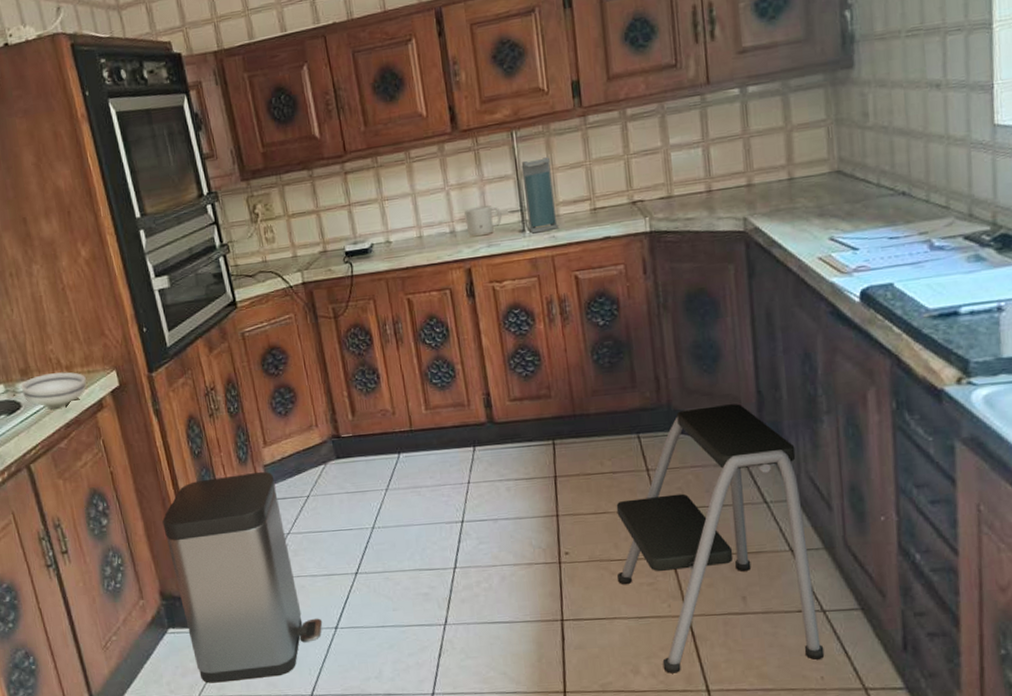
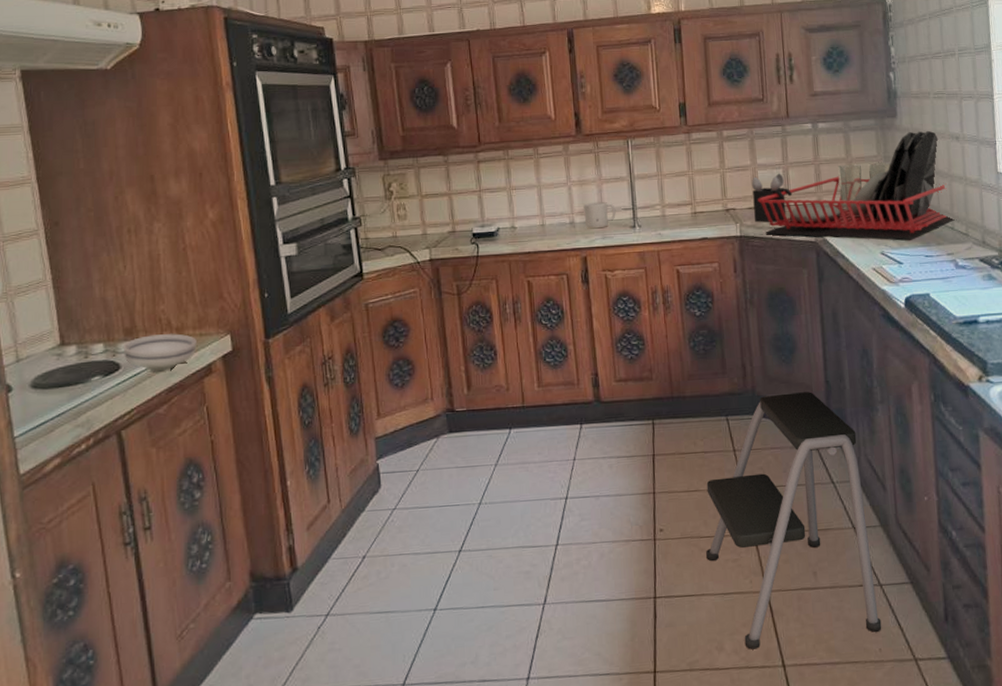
pedal bin: present [162,471,323,683] -> none [262,444,422,675]
soap dispenser: present [521,157,558,234] -> none [634,165,664,230]
dish rack: none [663,80,934,228] -> present [752,130,957,241]

